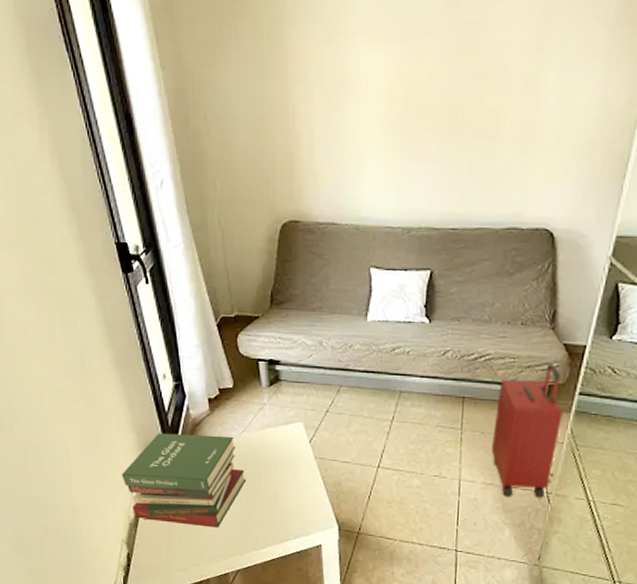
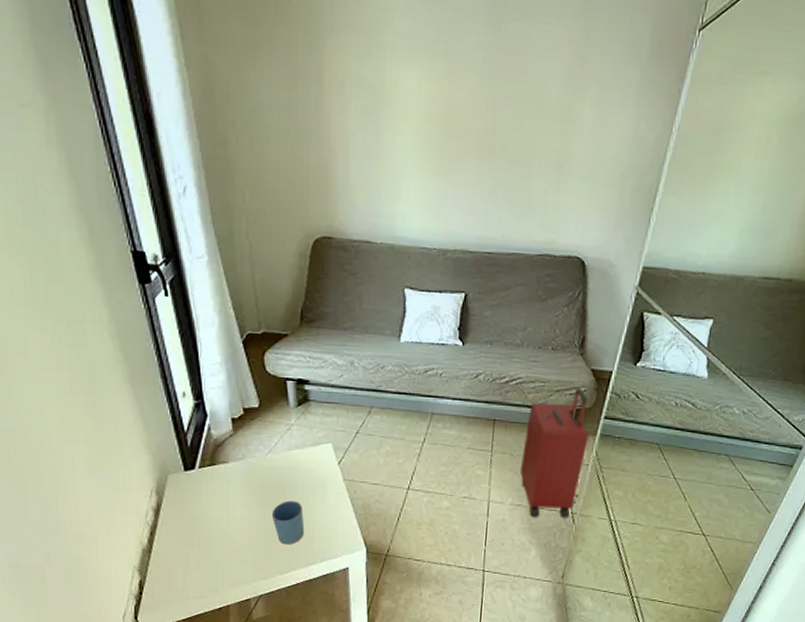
books: present [121,433,247,528] -> none [134,454,271,552]
mug: none [247,478,279,521] -> present [271,500,305,545]

